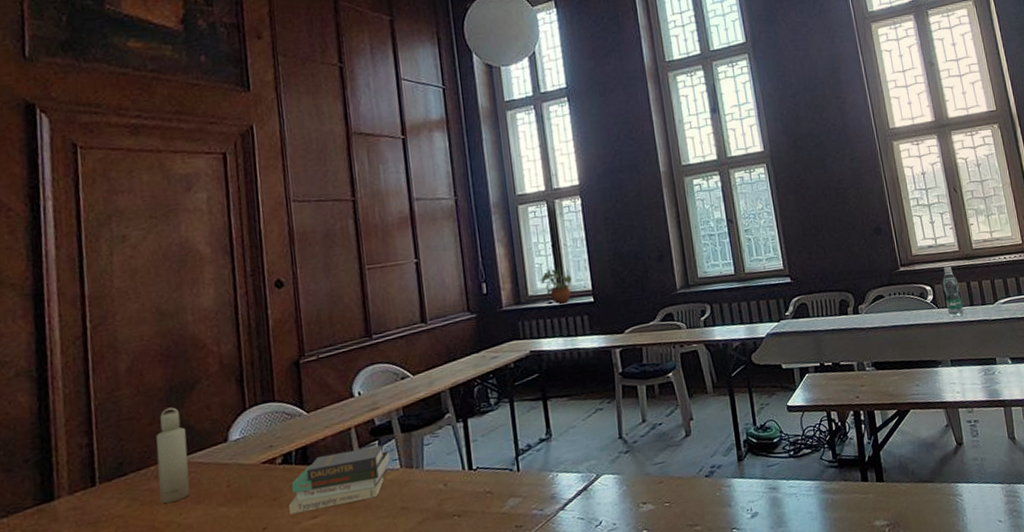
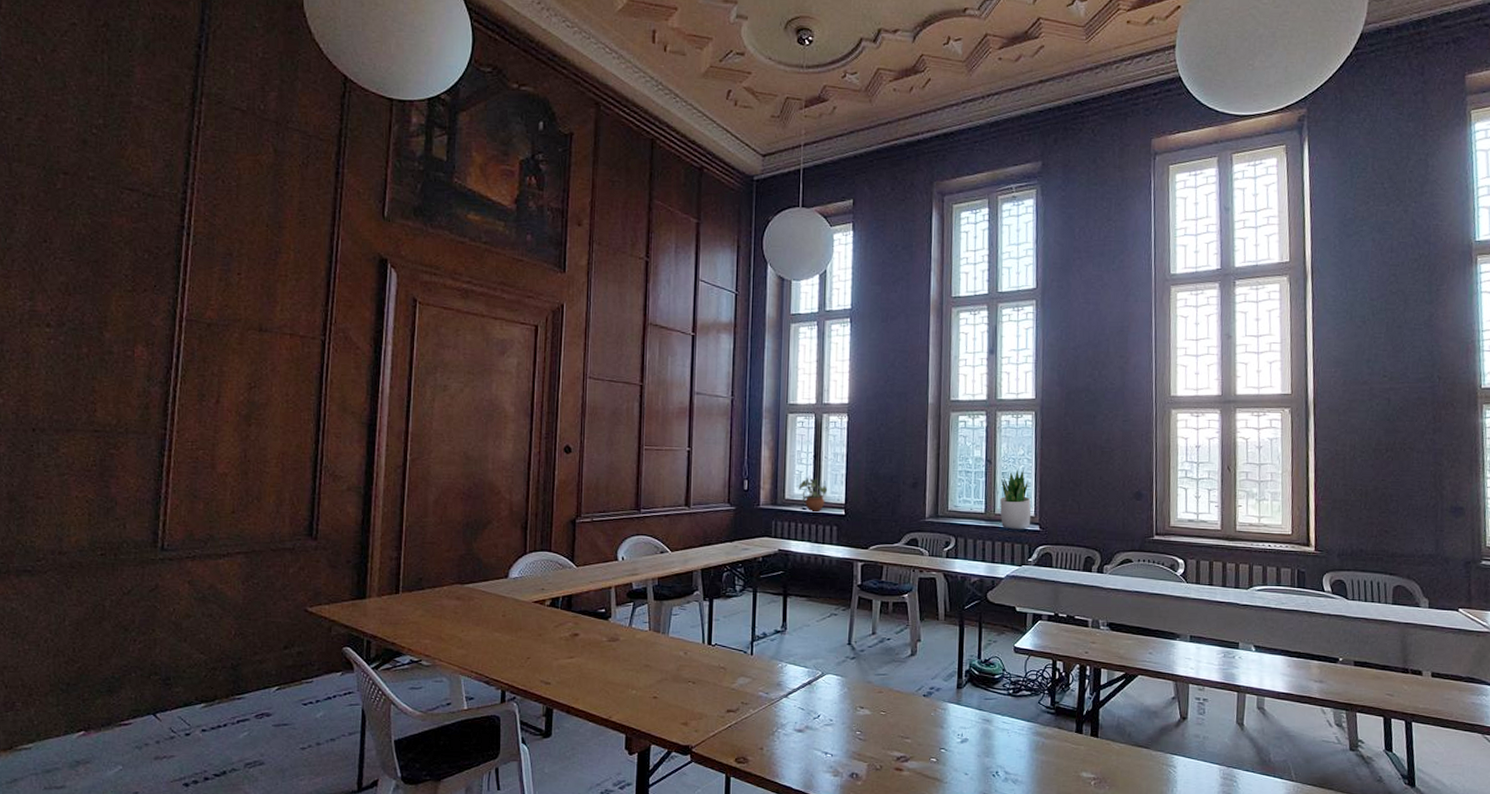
bottle: present [156,407,190,504] -> none [448,540,475,620]
books: present [289,445,390,515] -> none [551,606,641,652]
planter: none [745,223,782,287] -> present [999,469,1032,530]
bottle: present [942,266,964,317] -> none [1196,543,1215,595]

